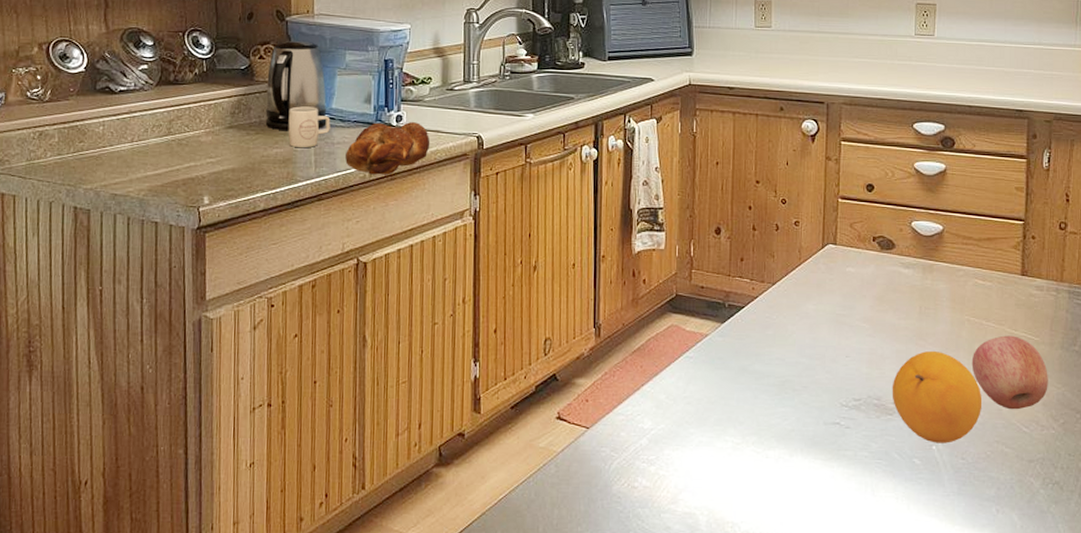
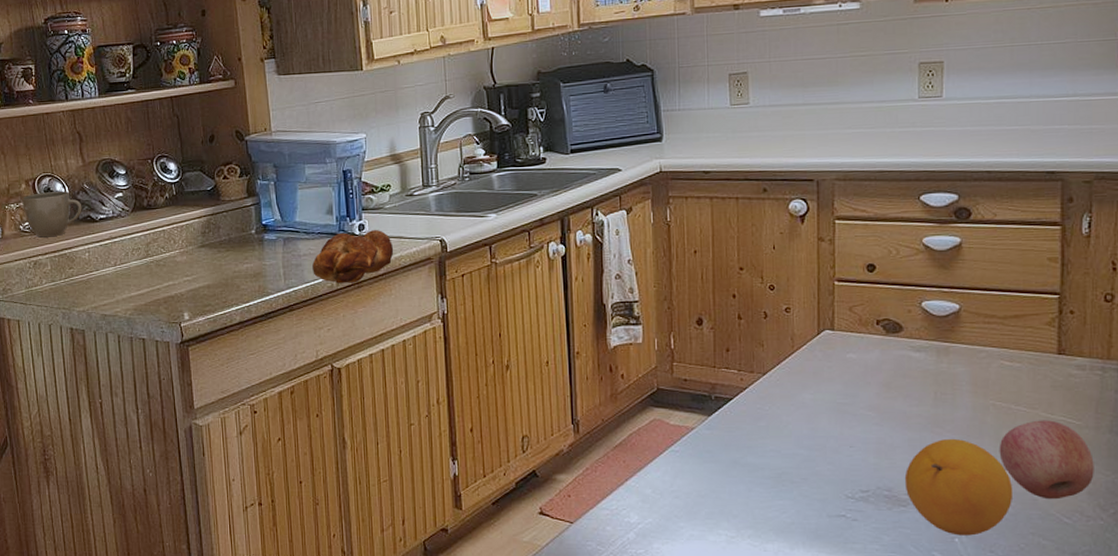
cup: none [31,57,101,107] -> present [21,190,82,238]
kettle: present [265,40,327,130] -> none [232,158,292,246]
mug: present [288,106,331,149] -> none [255,221,296,262]

